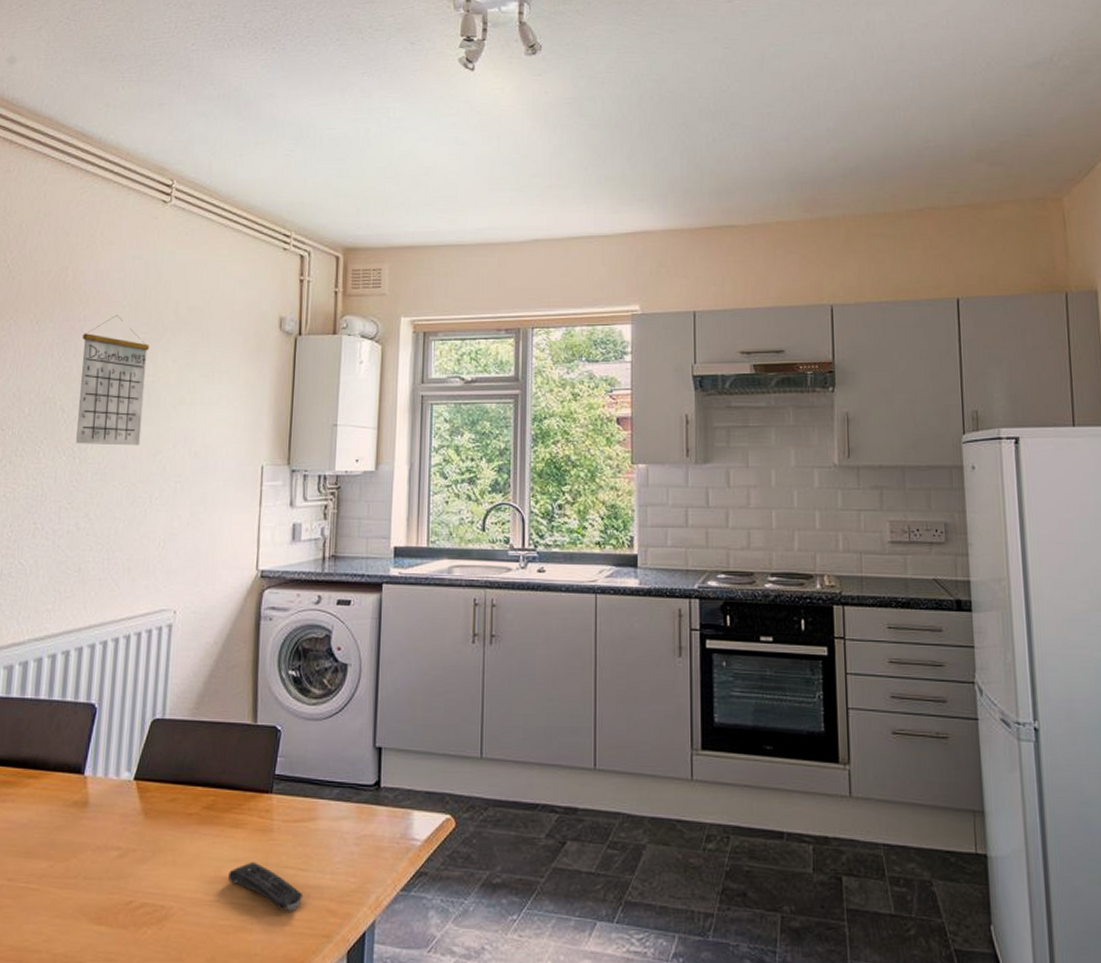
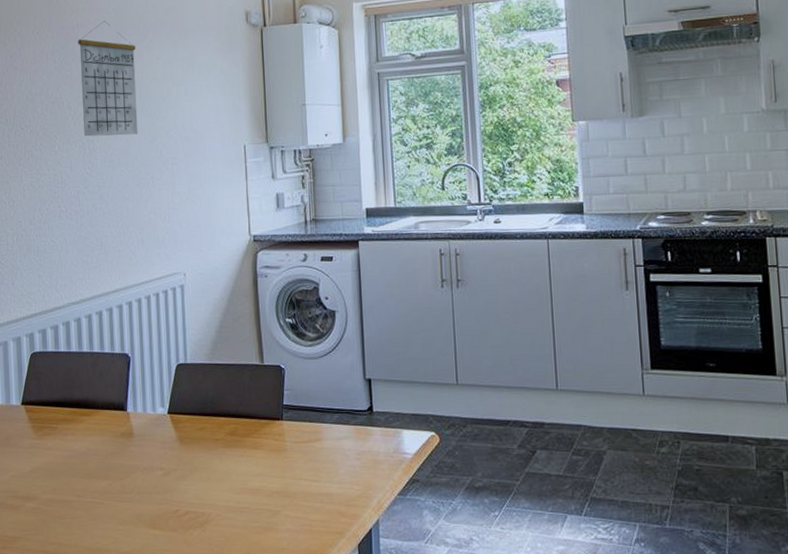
remote control: present [227,861,304,911] -> none [253,475,317,514]

